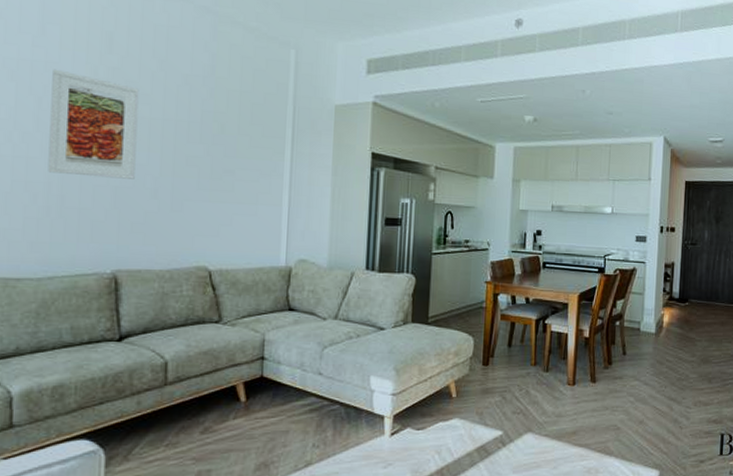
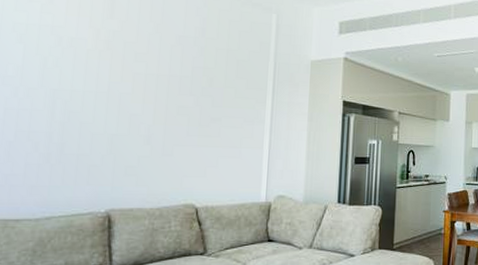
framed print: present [48,69,139,179] -> none [50,32,137,128]

